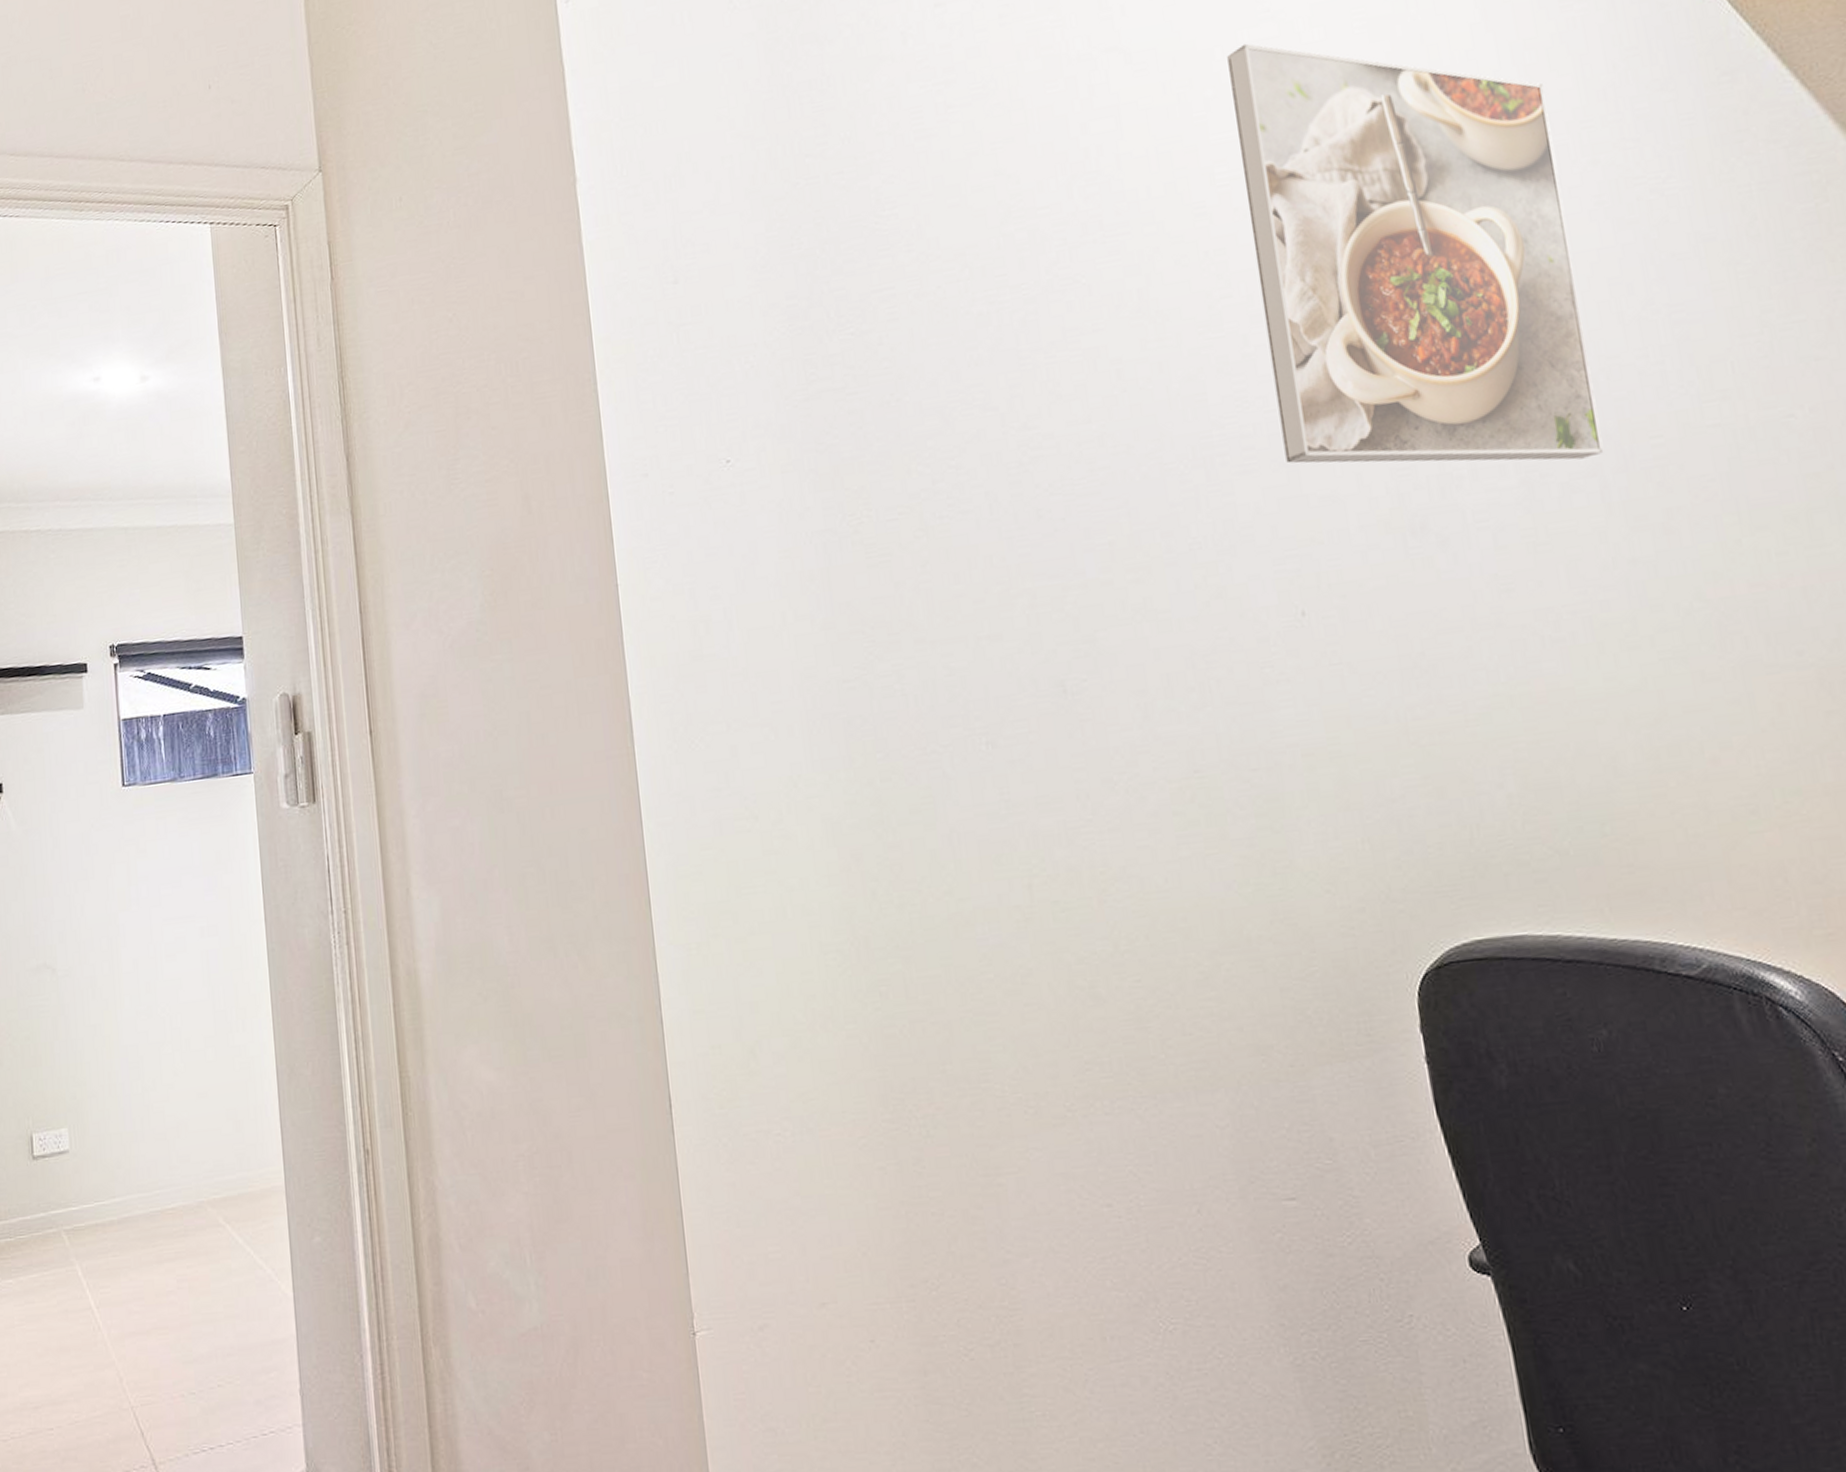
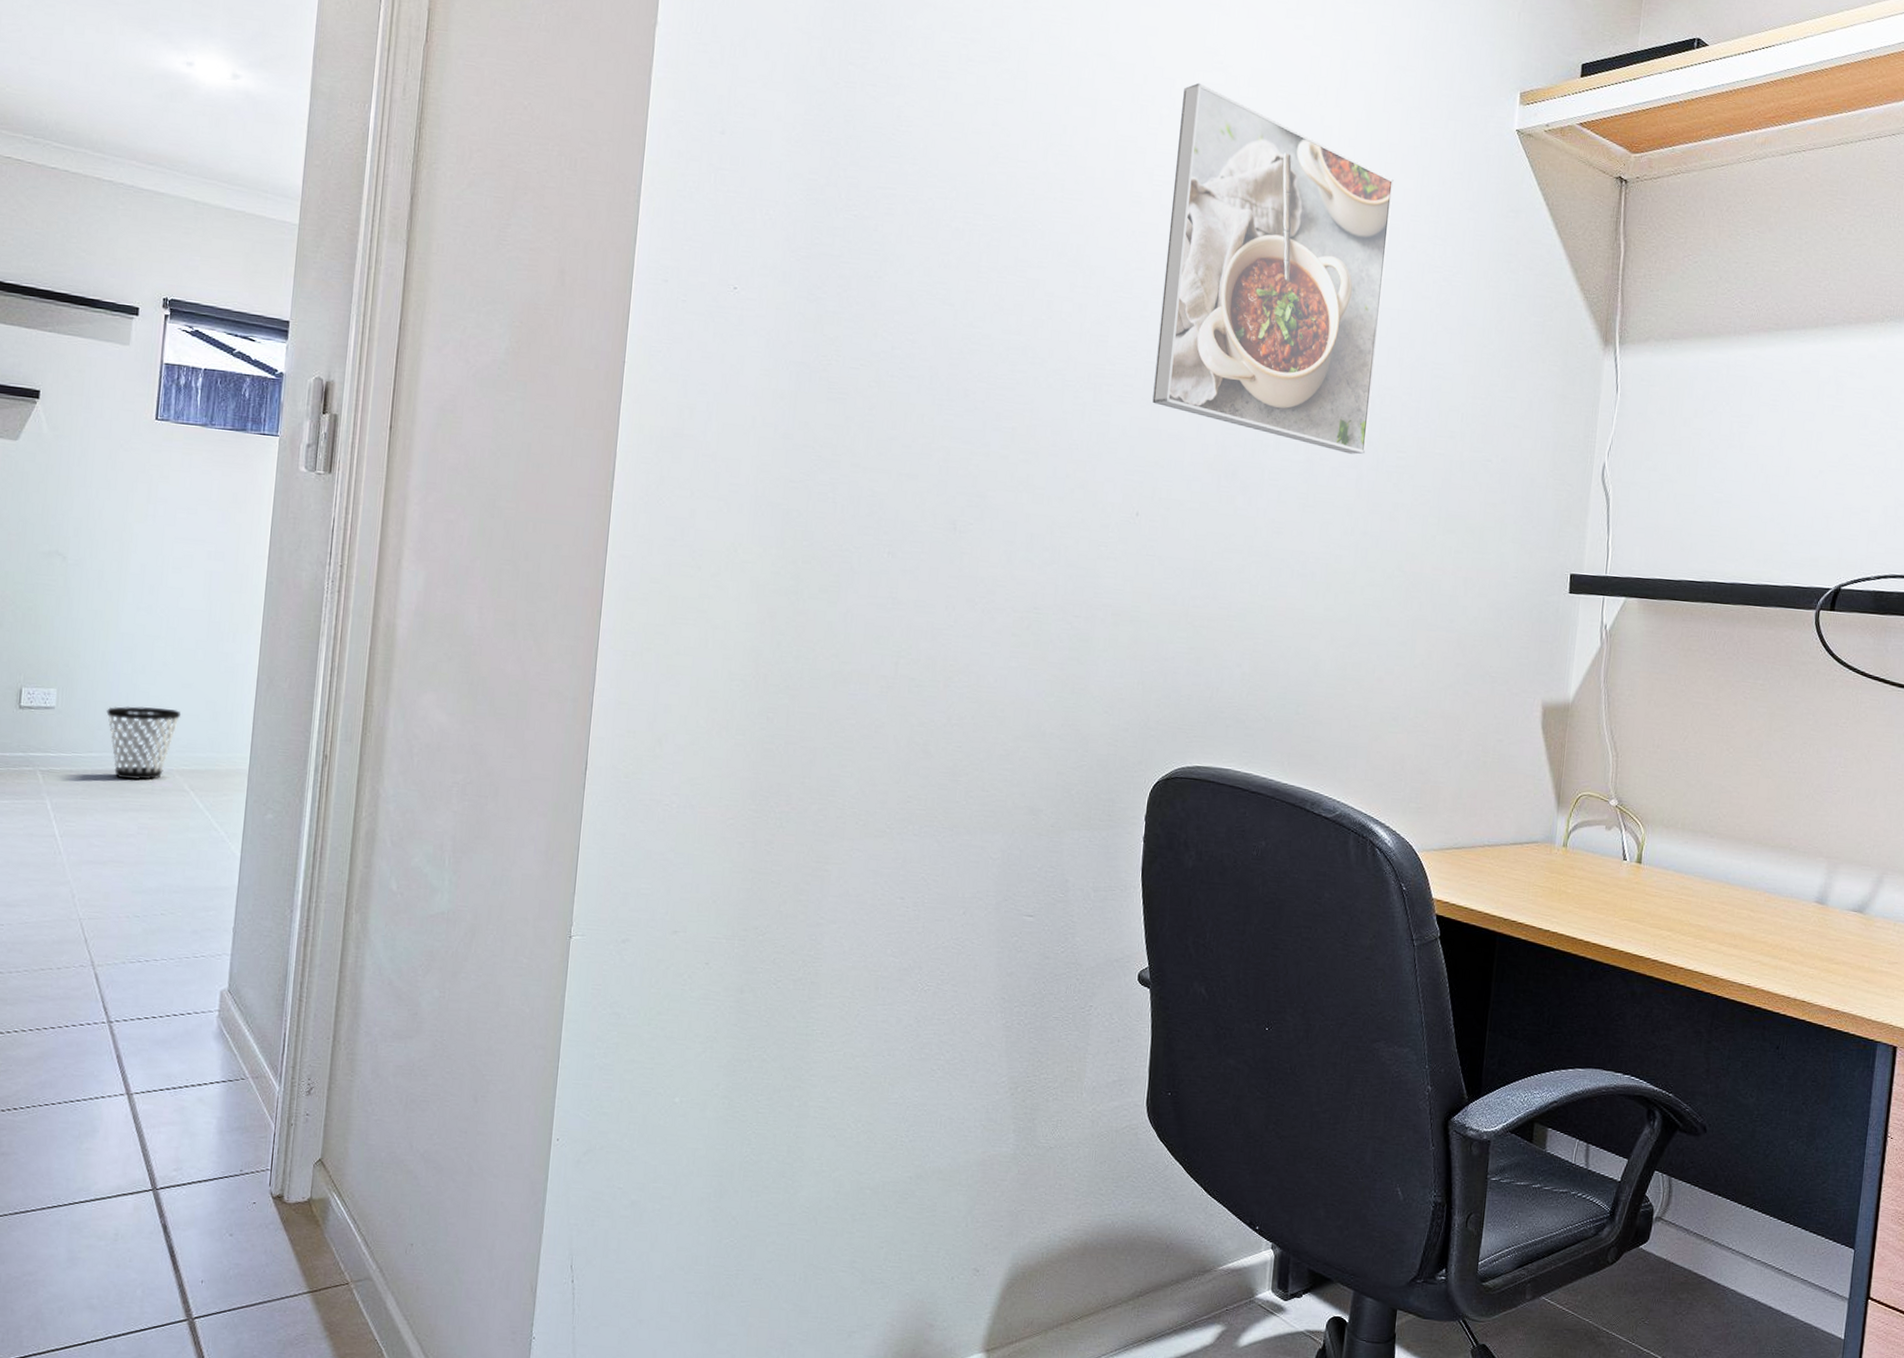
wastebasket: none [123,1127,201,1224] -> present [106,706,180,781]

